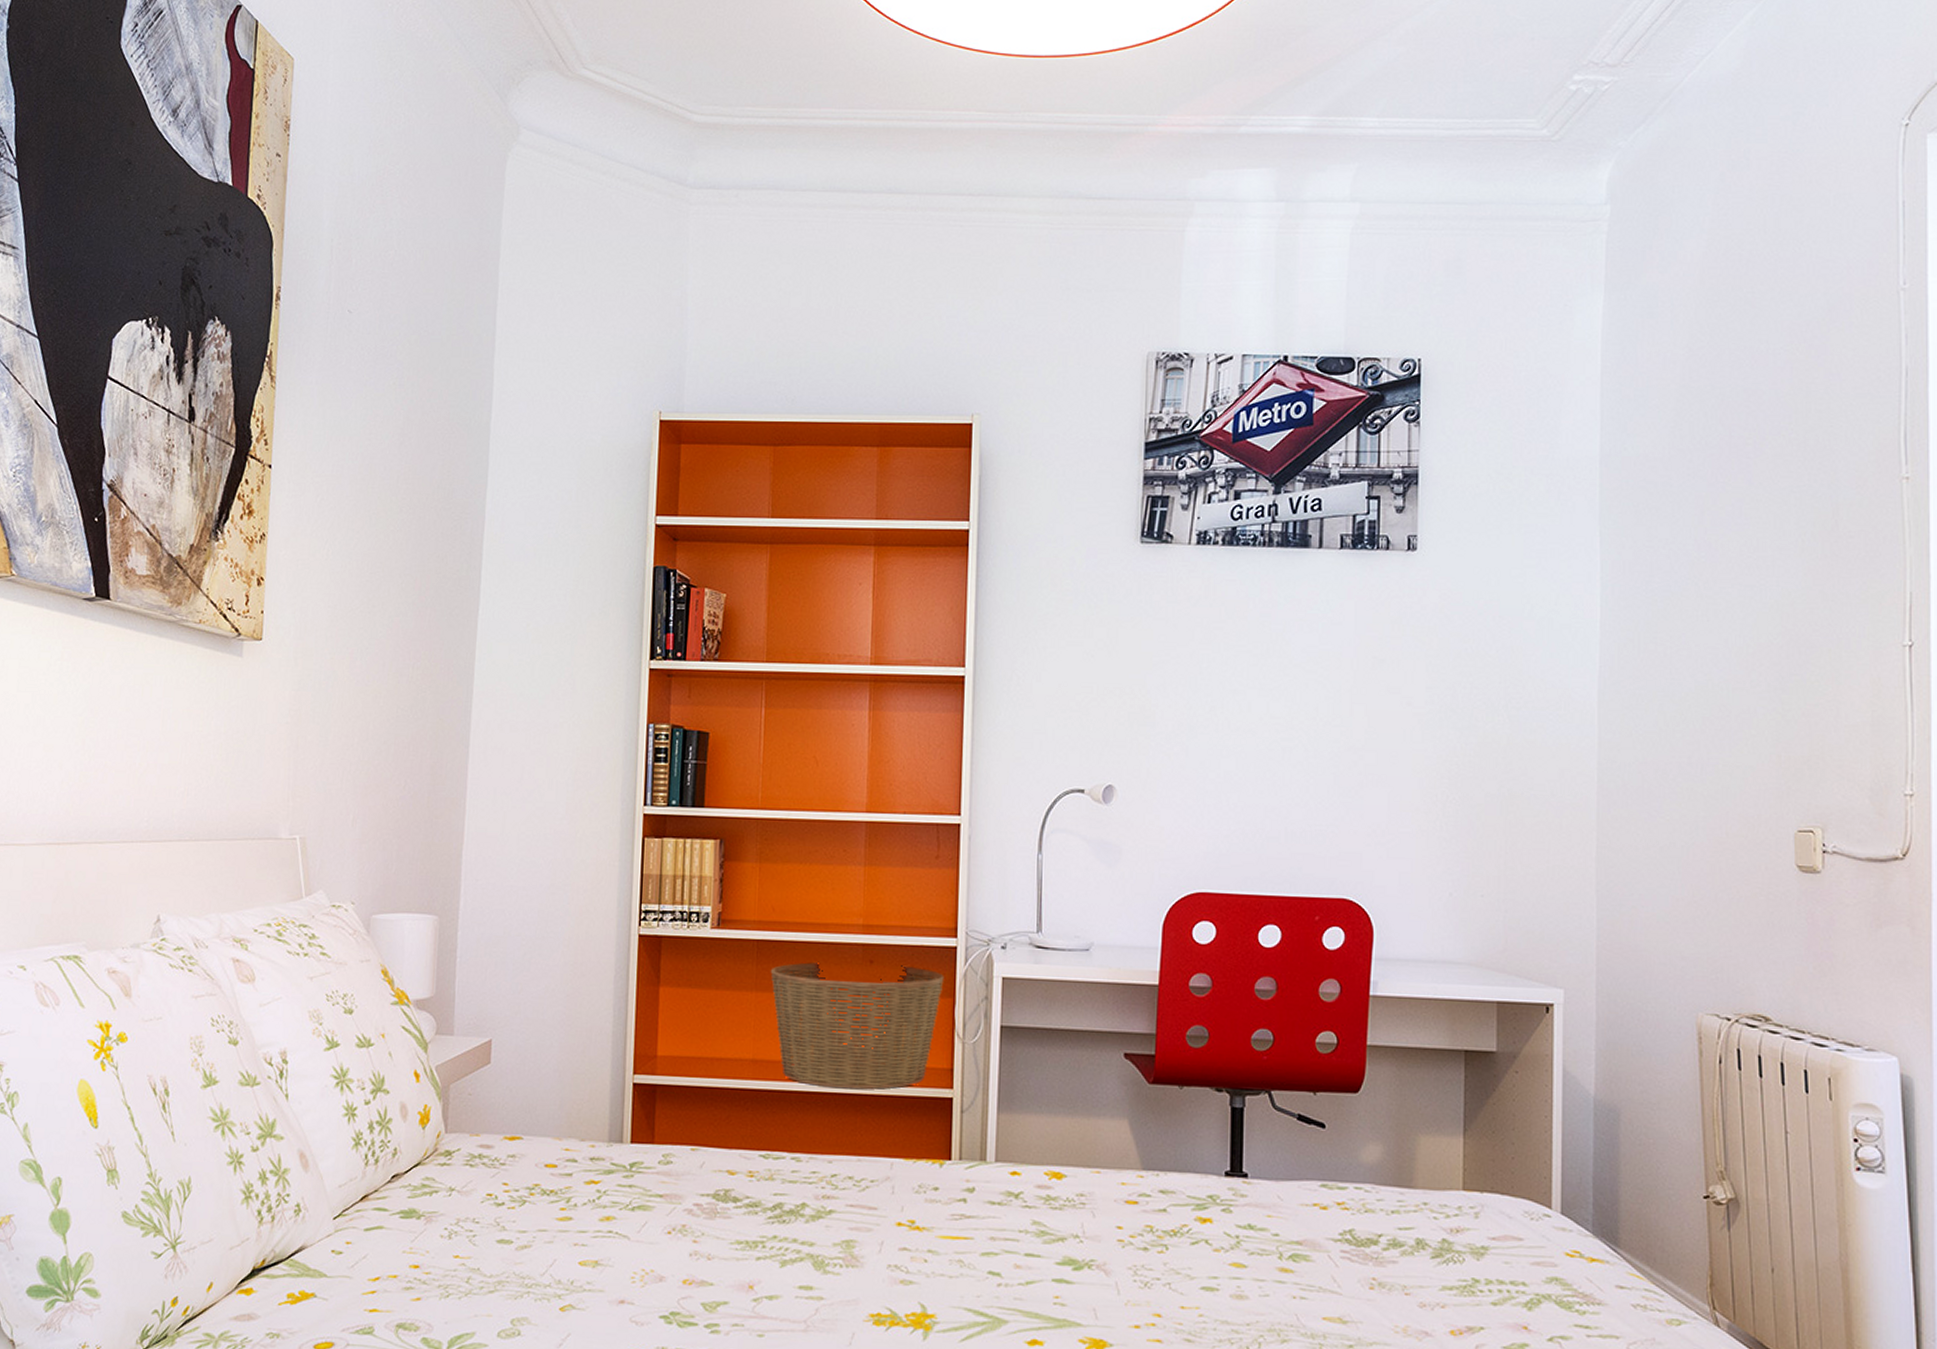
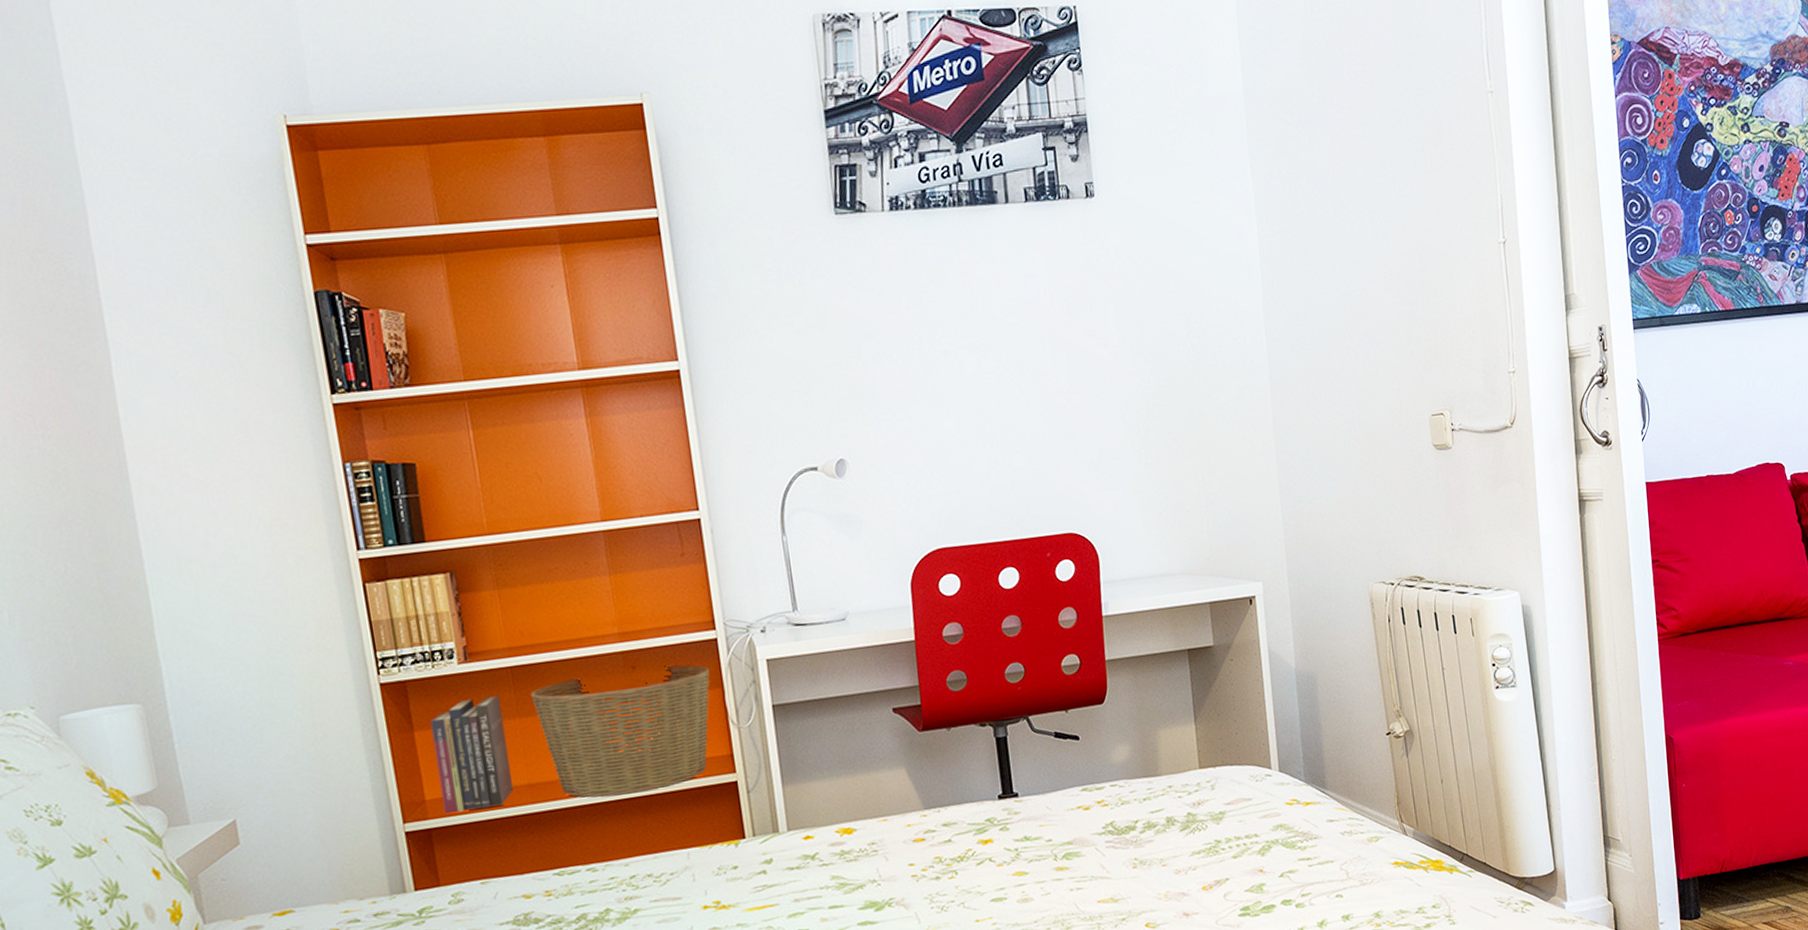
books: none [671,964,742,1076] -> present [430,694,513,814]

